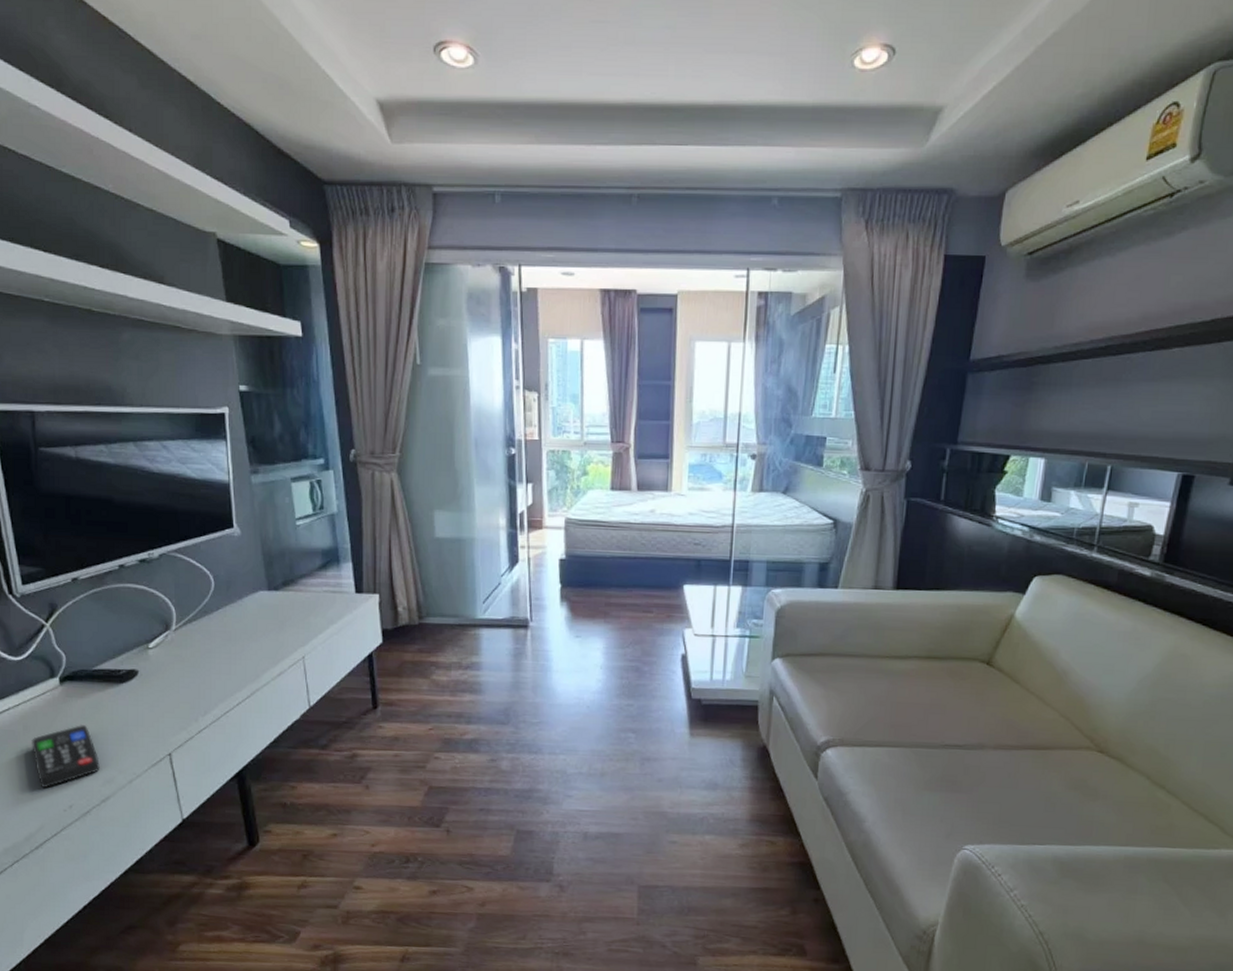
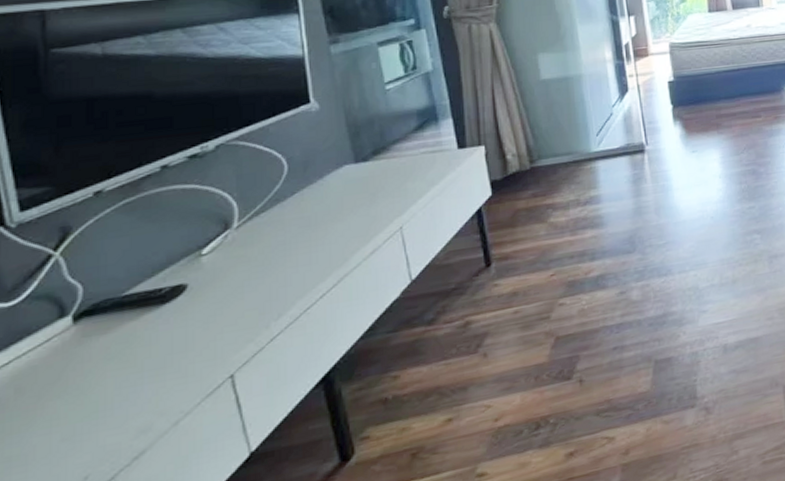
remote control: present [32,725,100,789] -> none [27,367,131,465]

